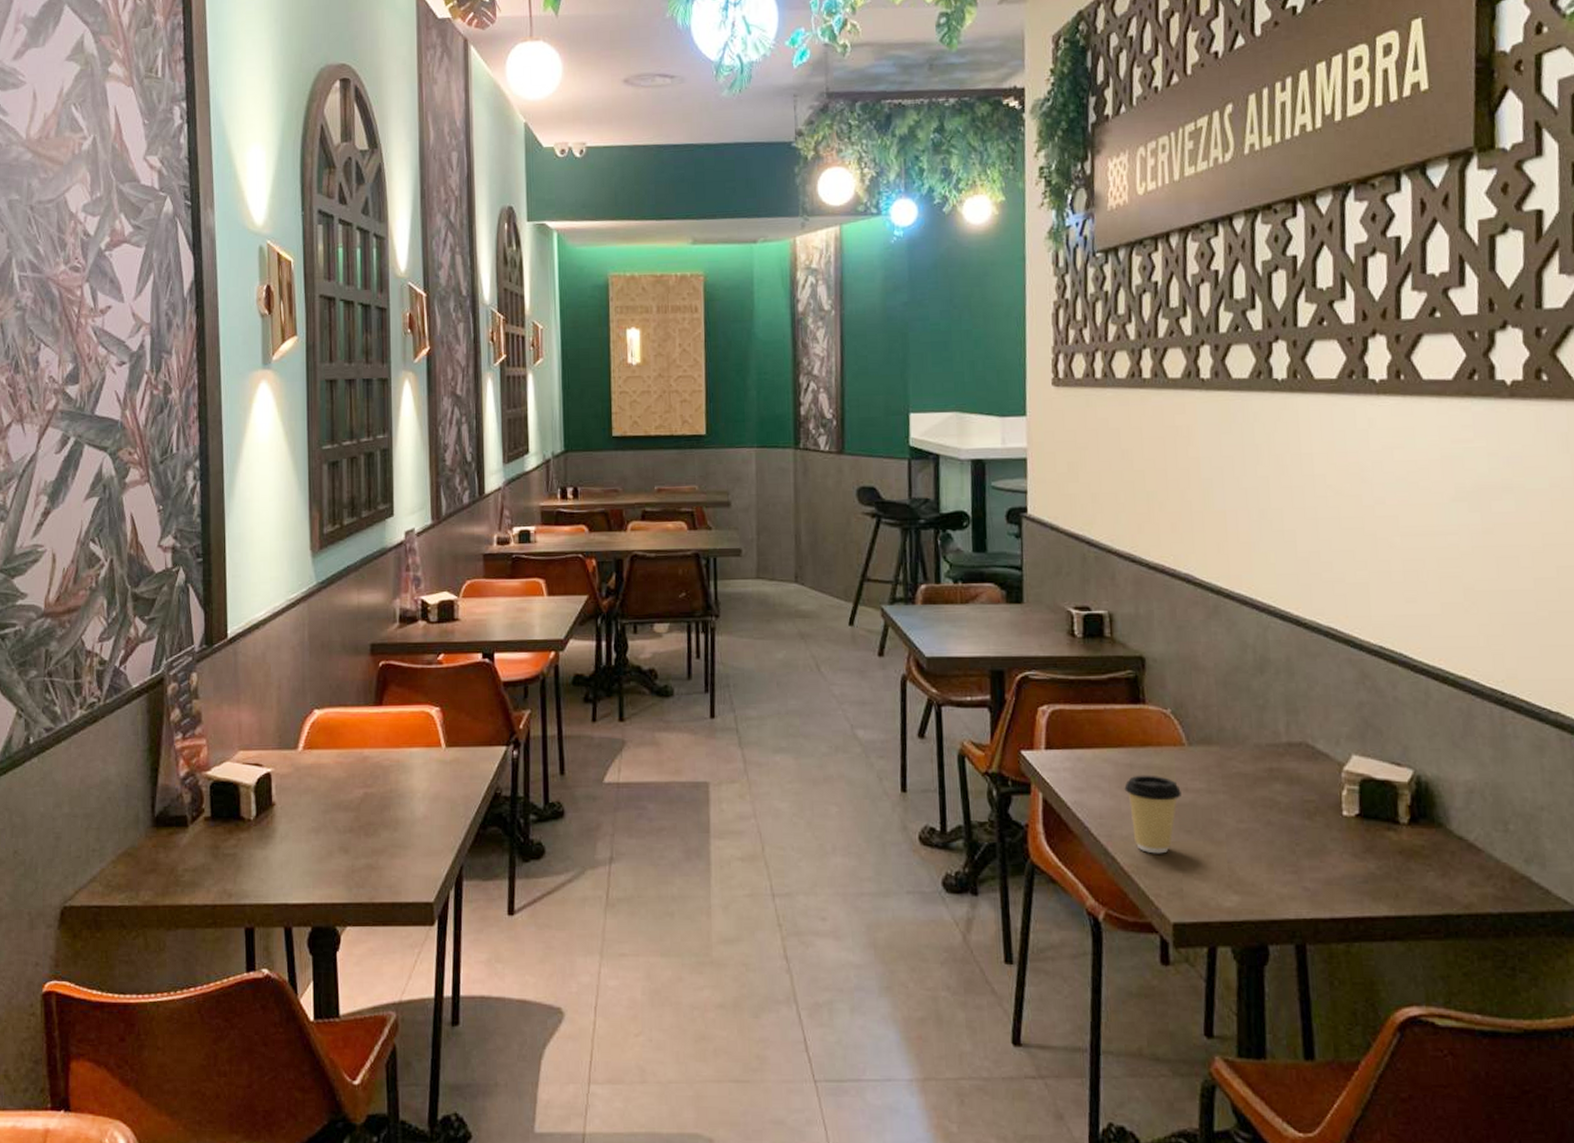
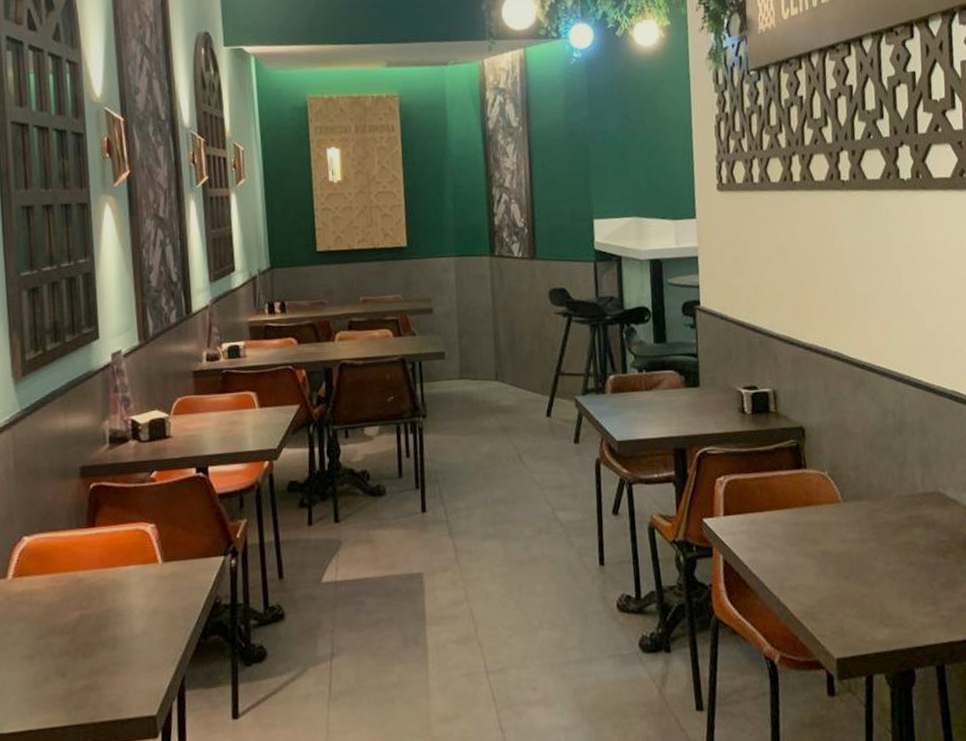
coffee cup: present [1124,775,1181,854] -> none [792,530,839,600]

